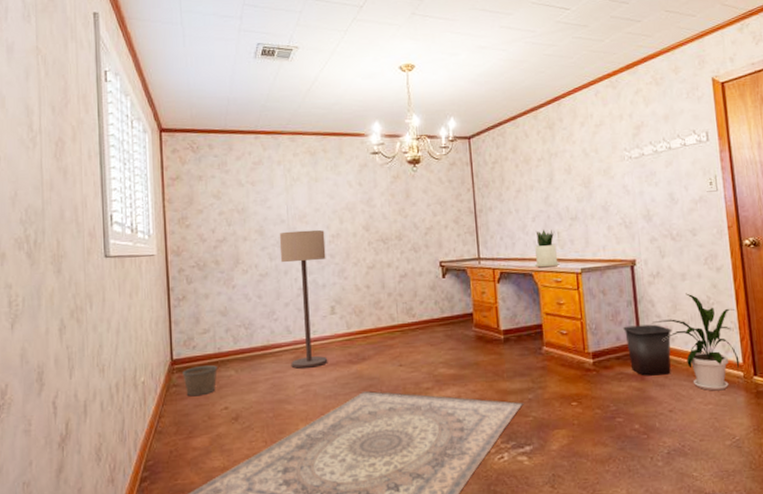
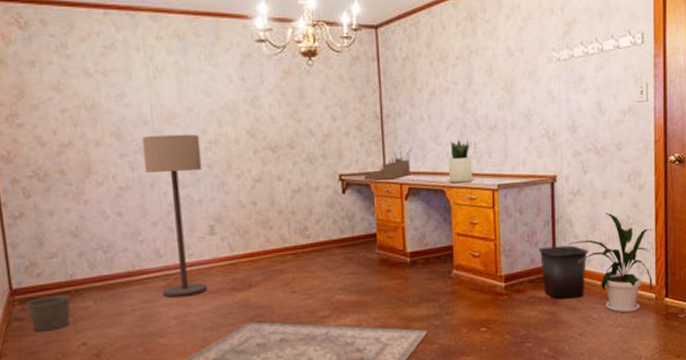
desk organizer: none [461,239,501,267] -> present [364,150,411,181]

